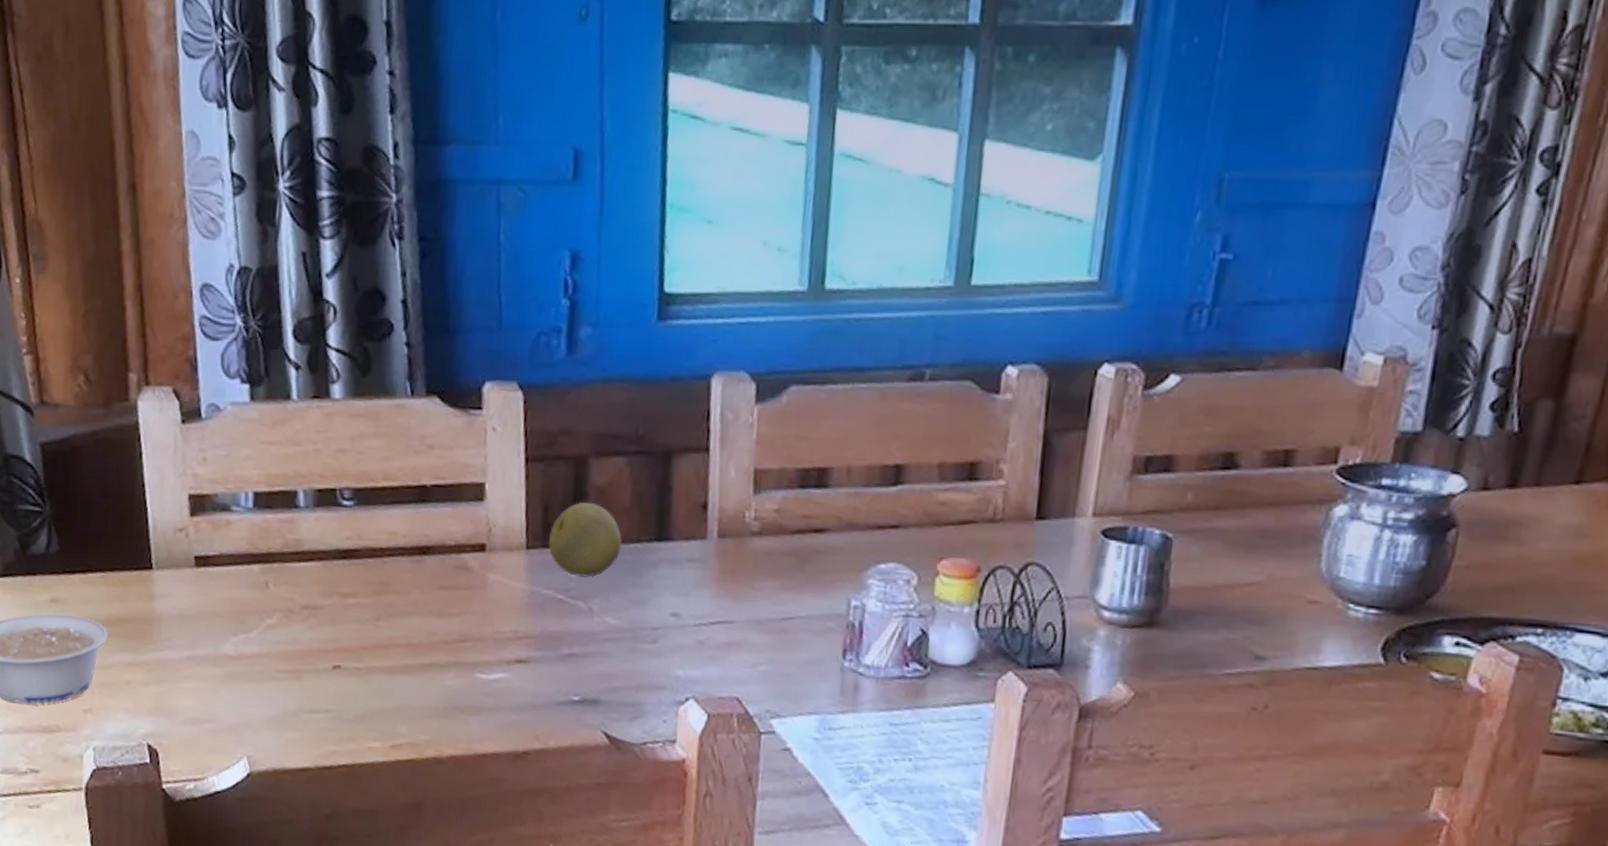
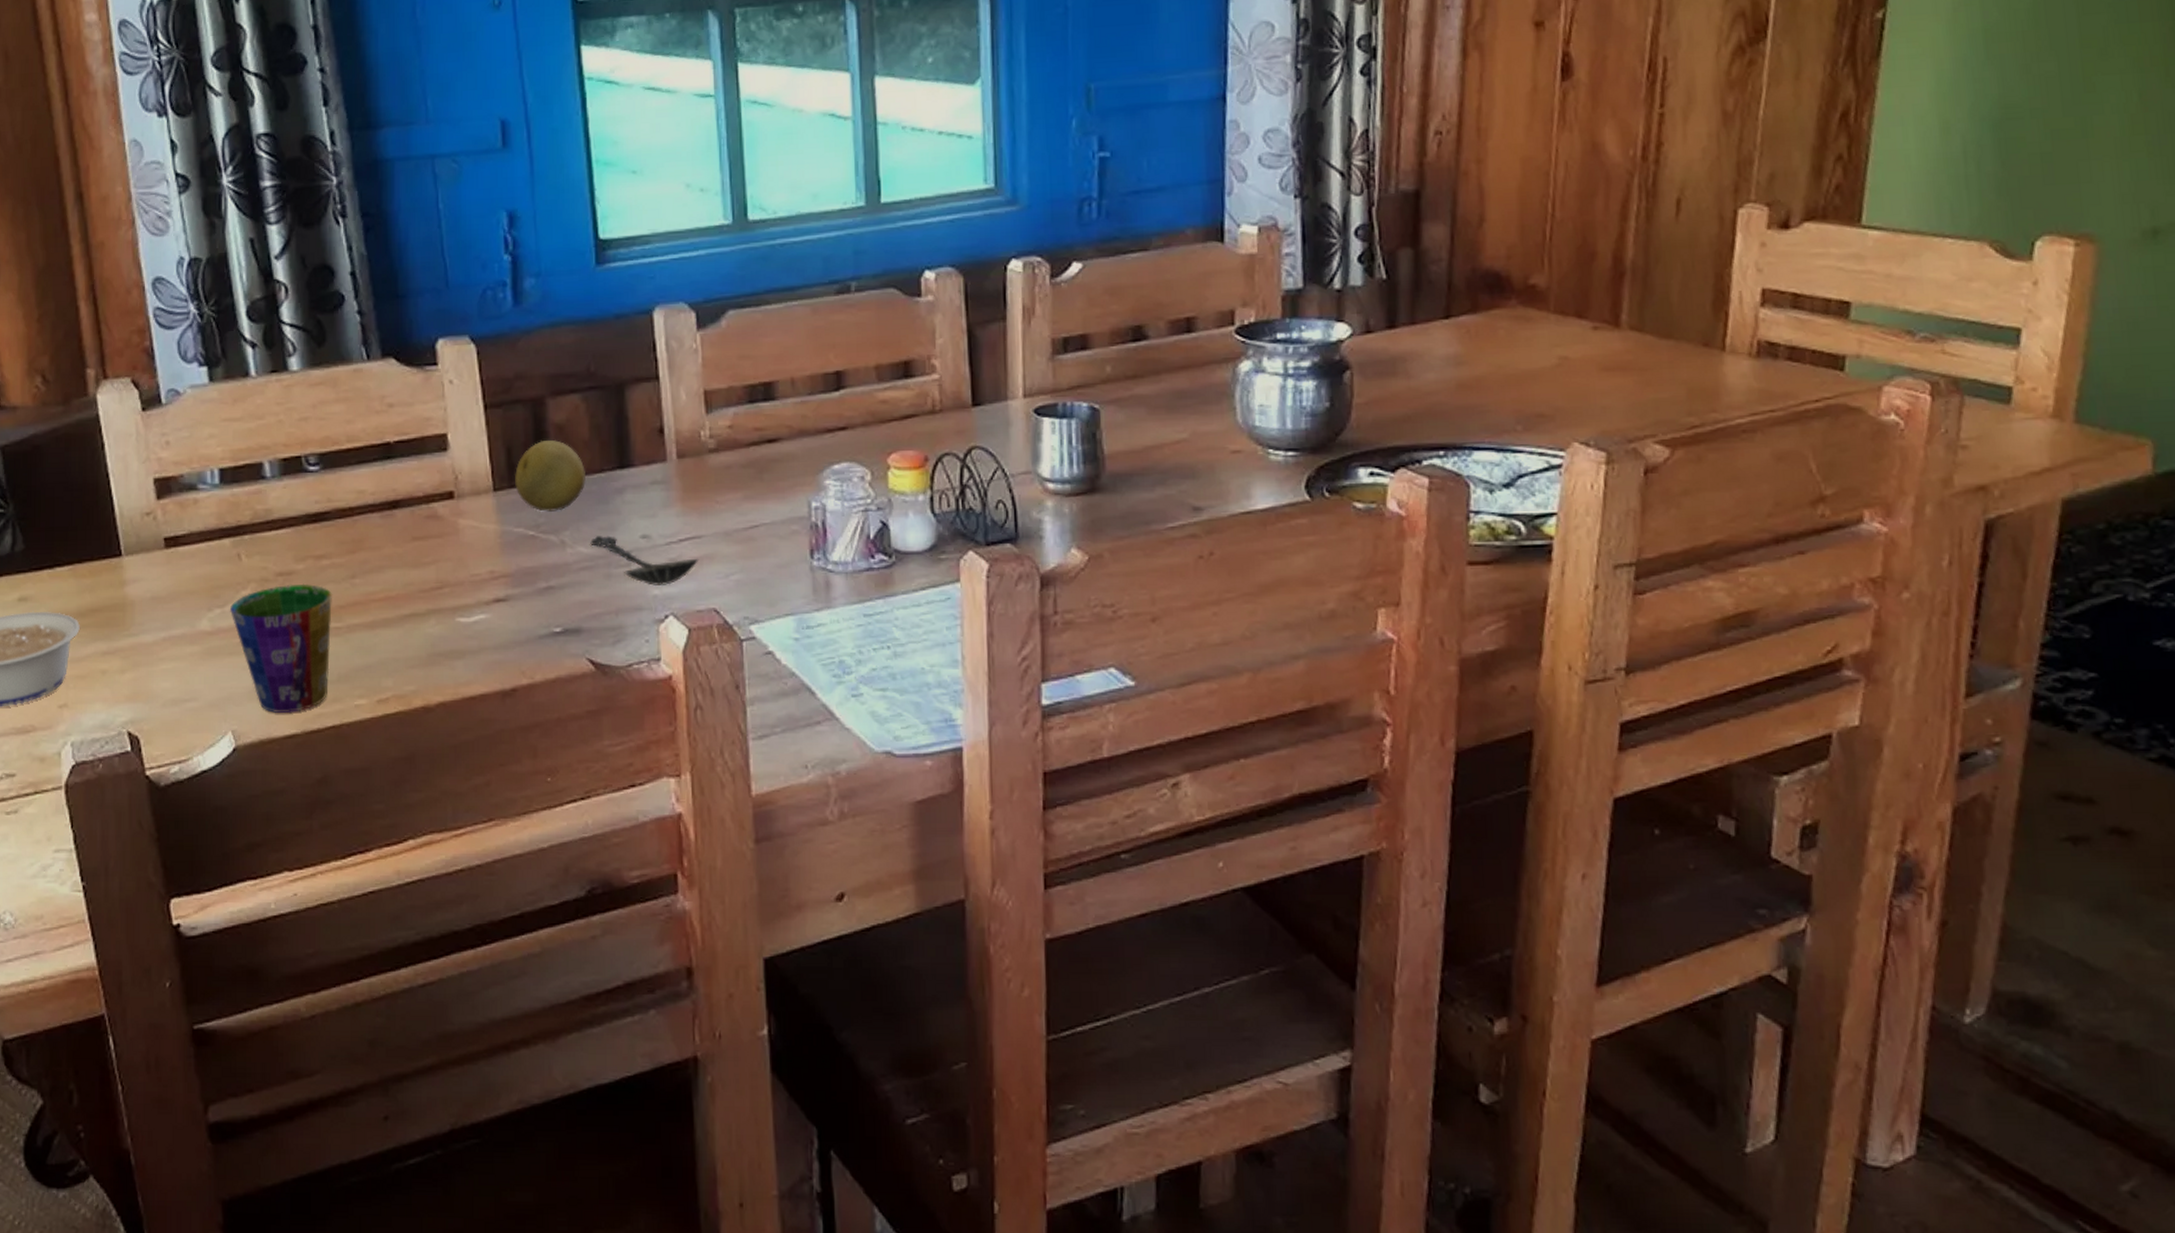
cup: none [253,618,356,747] -> present [229,583,333,714]
spoon: none [618,608,728,668] -> present [590,536,699,586]

